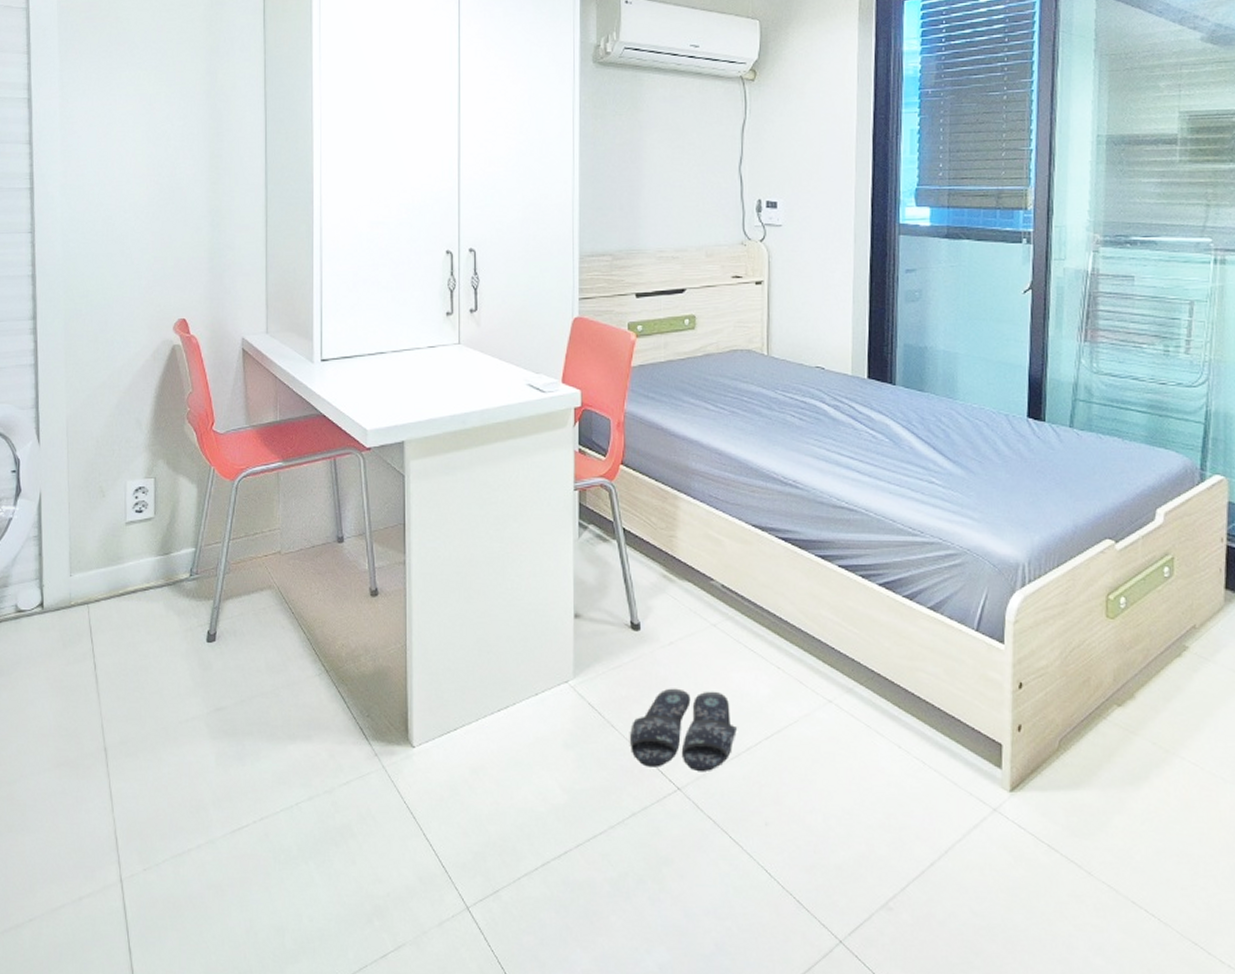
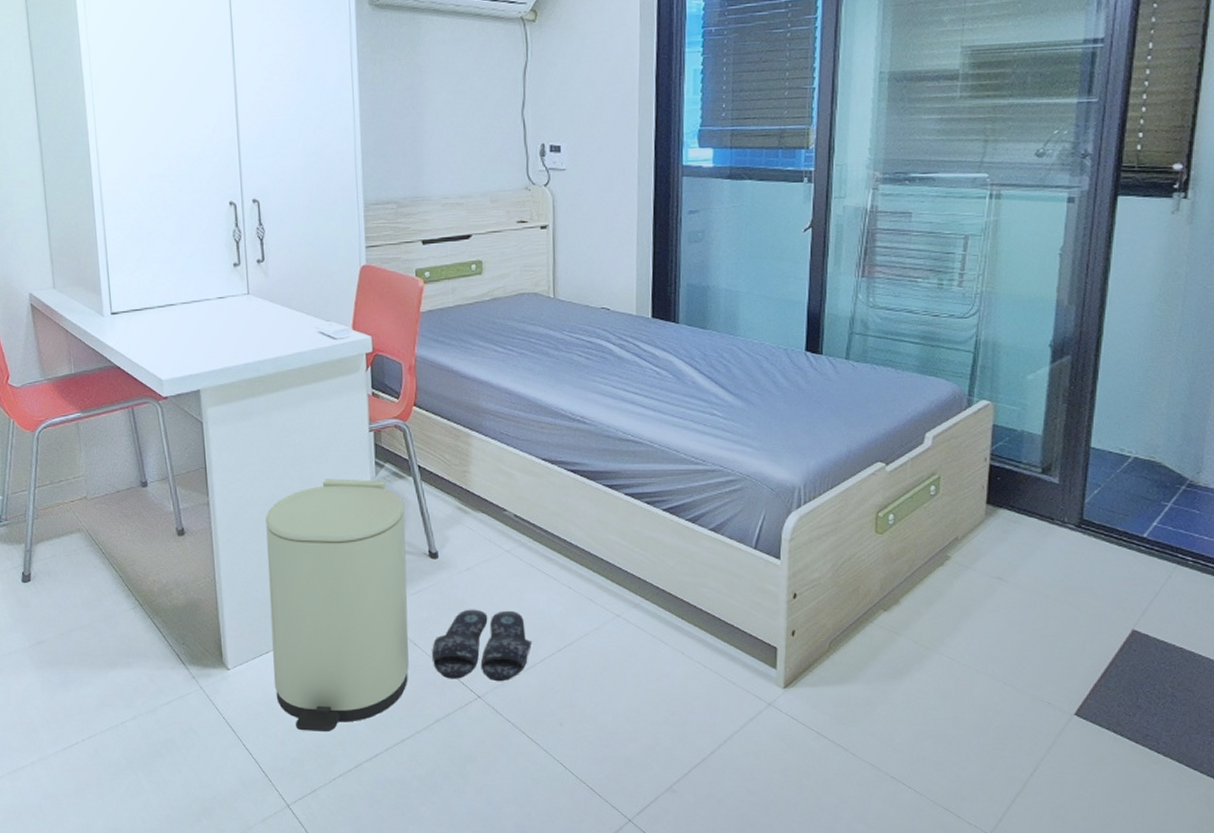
pedal bin: none [461,540,607,824] -> present [265,479,409,733]

